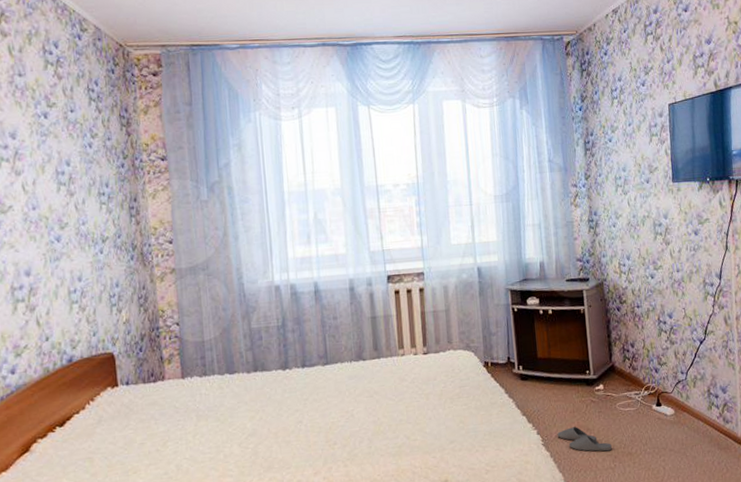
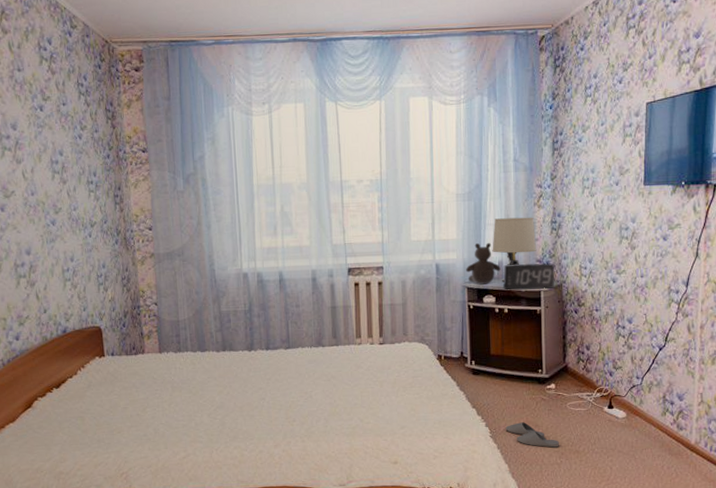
teddy bear: none [508,244,542,287] -> present [466,242,501,285]
table lamp: none [532,216,577,284] -> present [492,217,537,284]
alarm clock: none [545,262,596,291] -> present [503,263,555,290]

